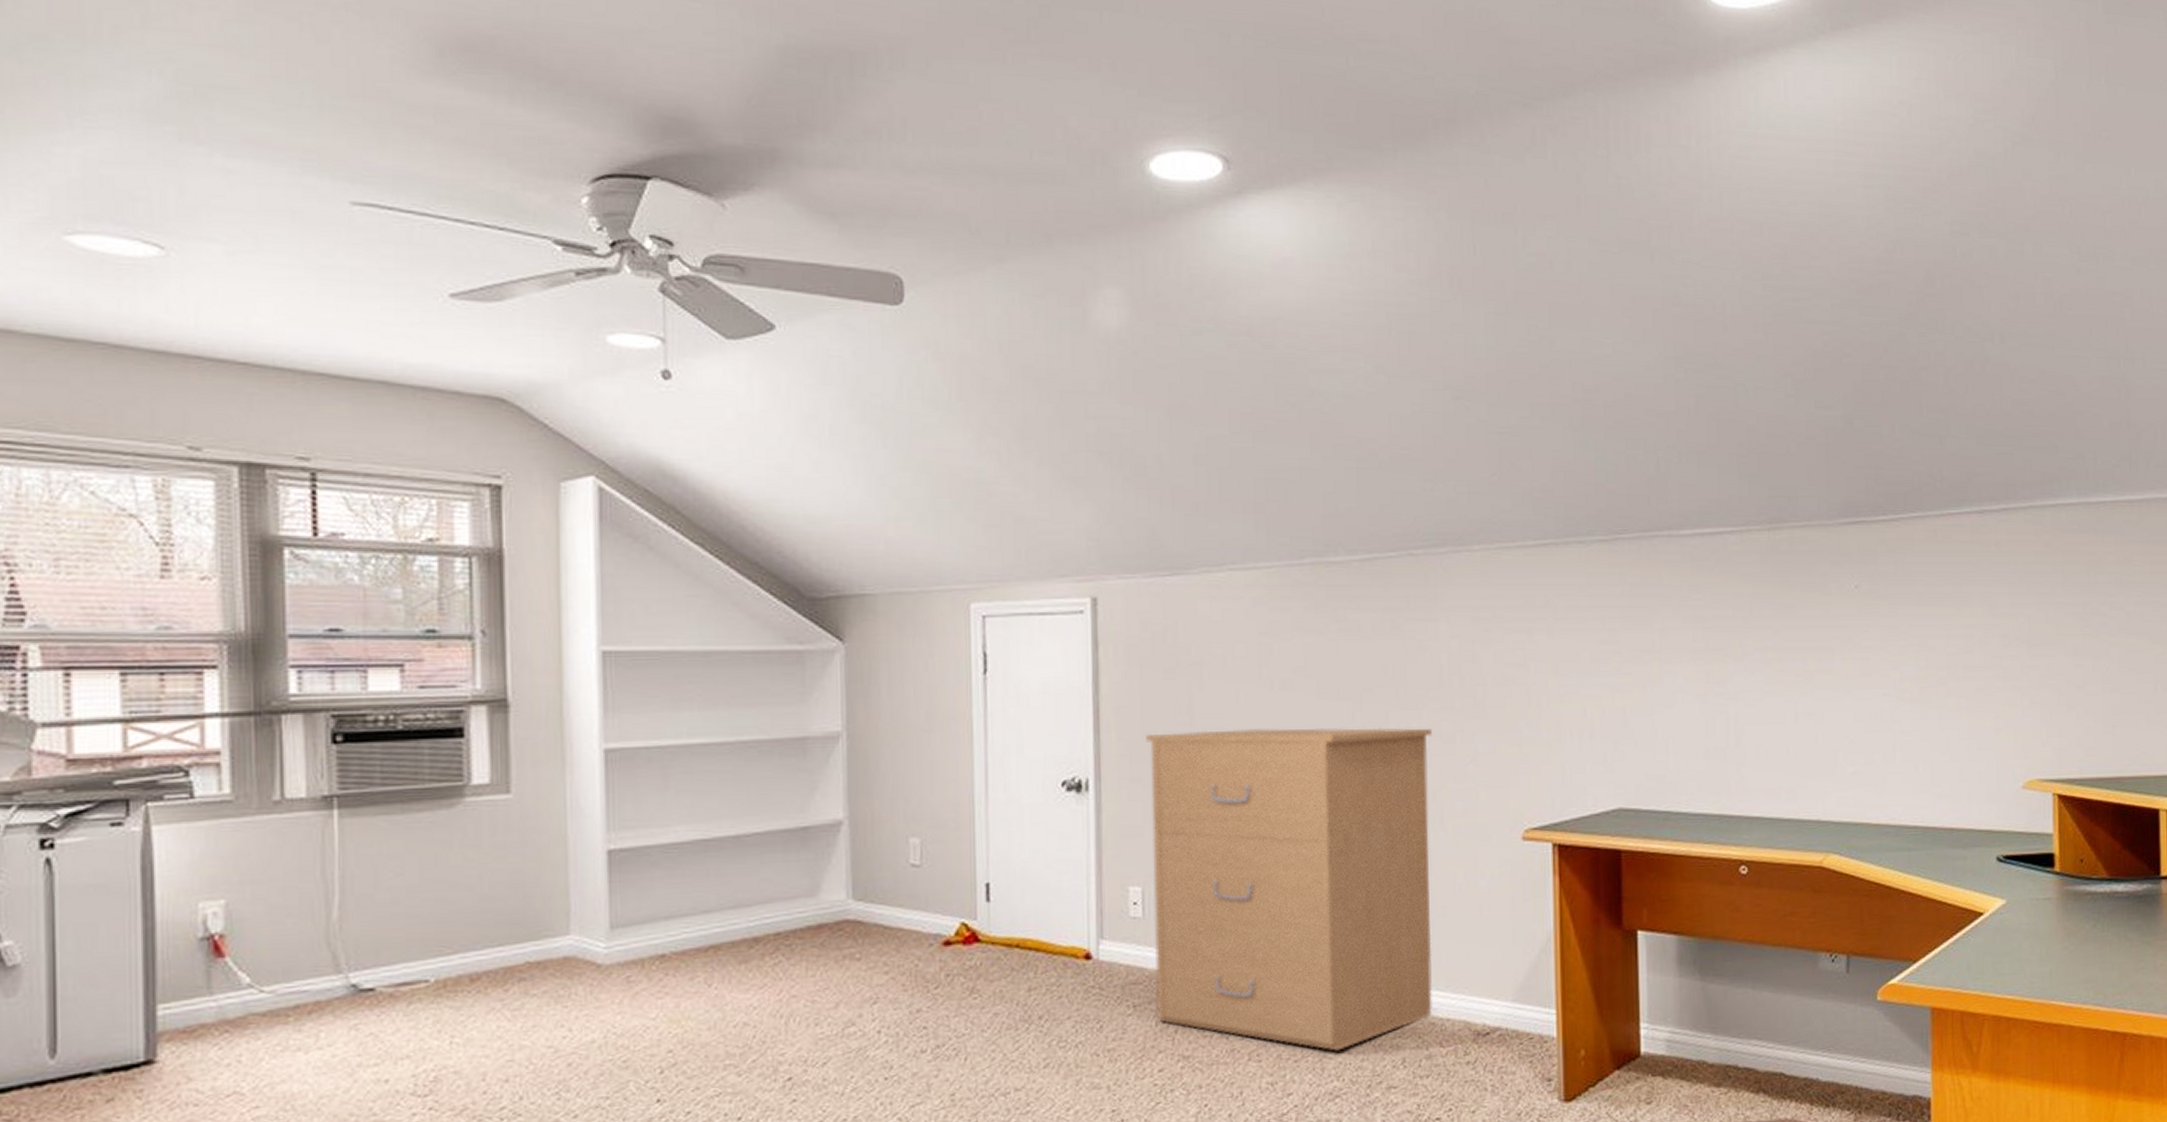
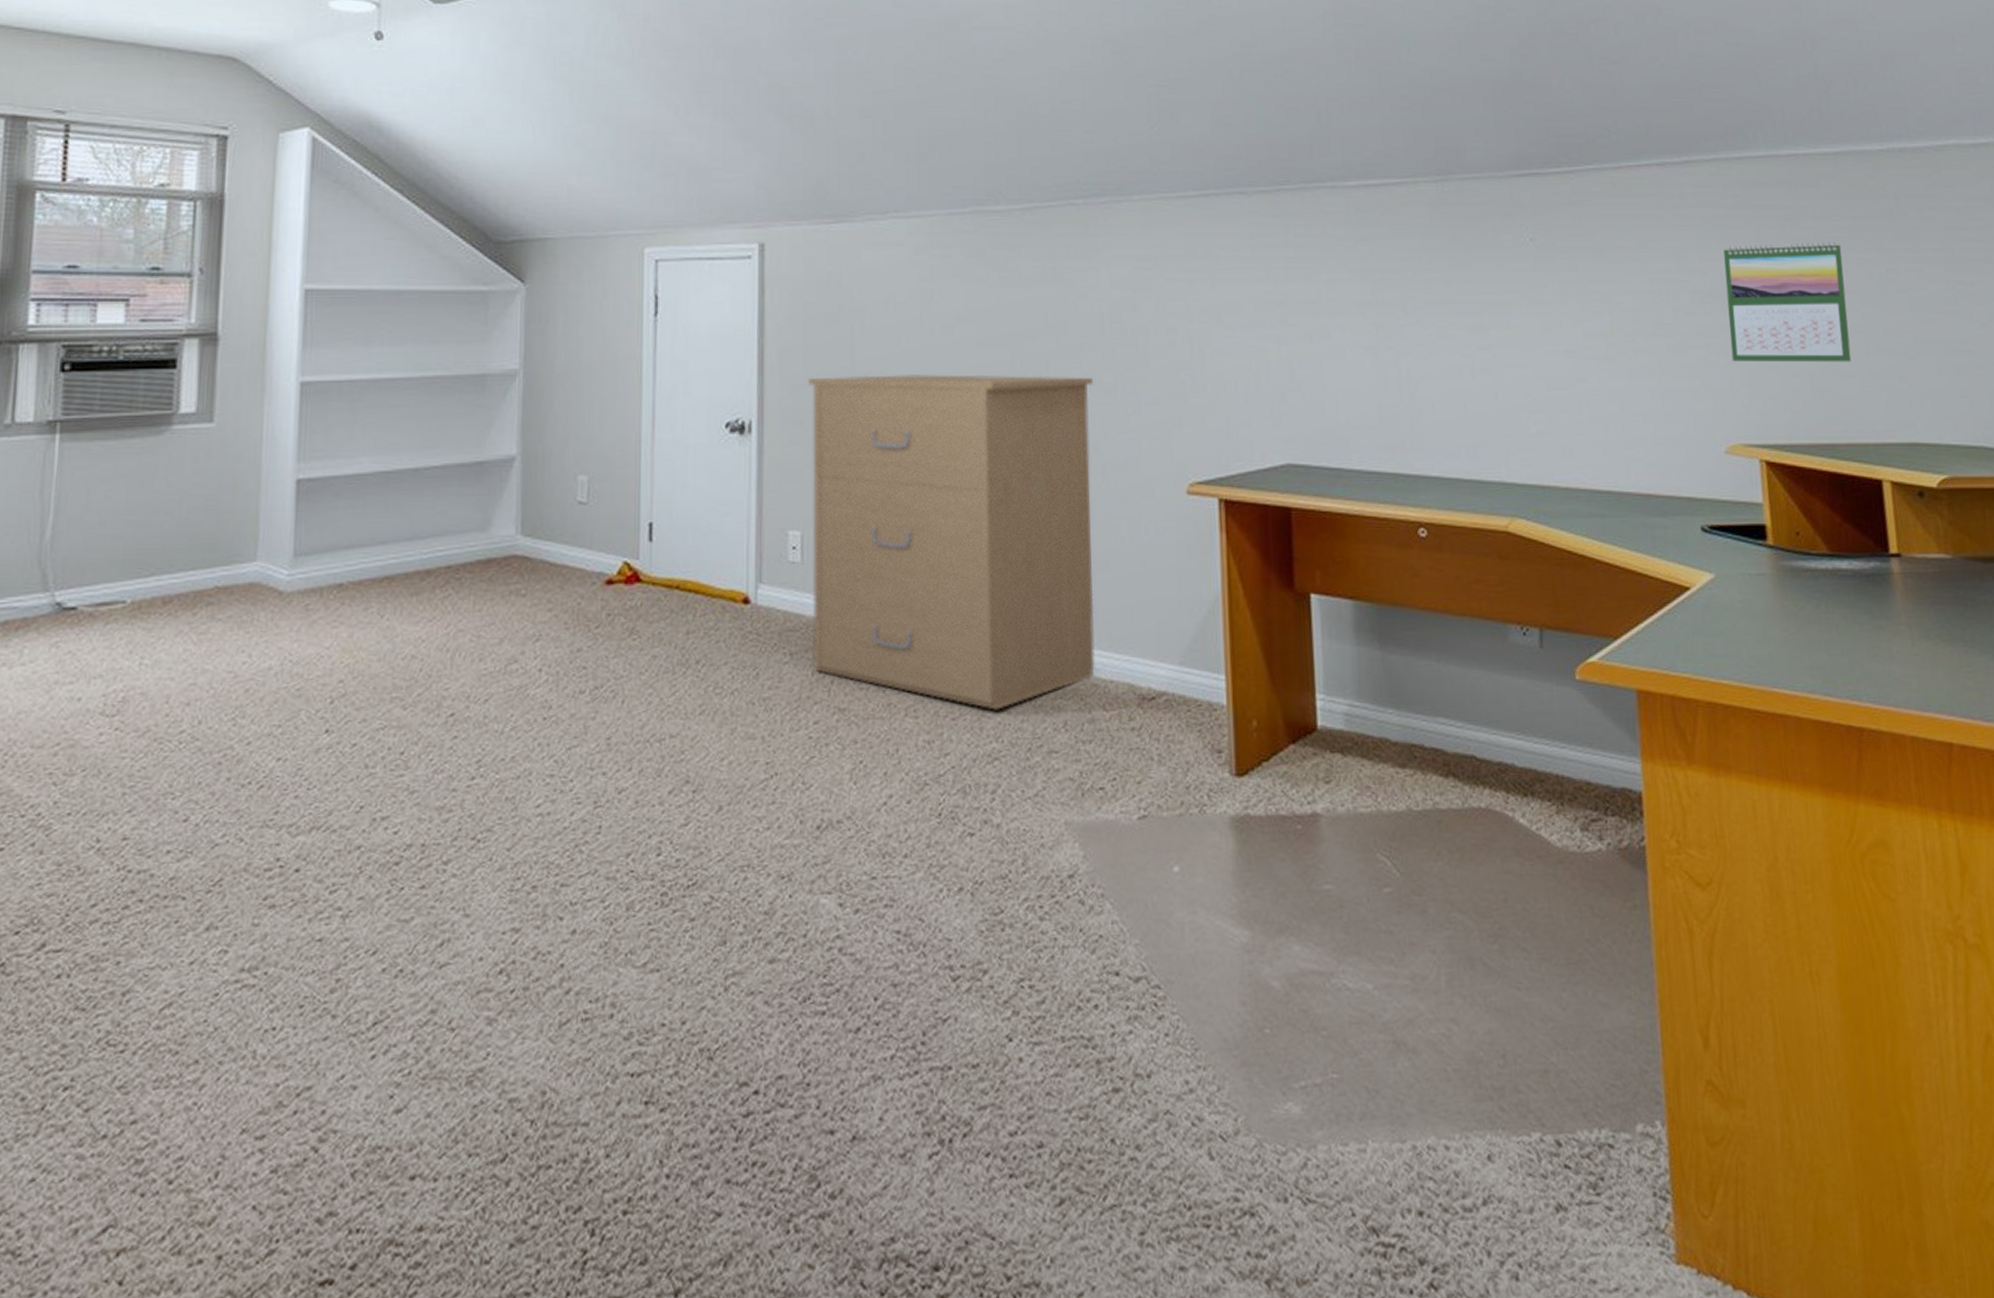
calendar: none [2032,586,2141,702] -> present [1723,241,1852,363]

